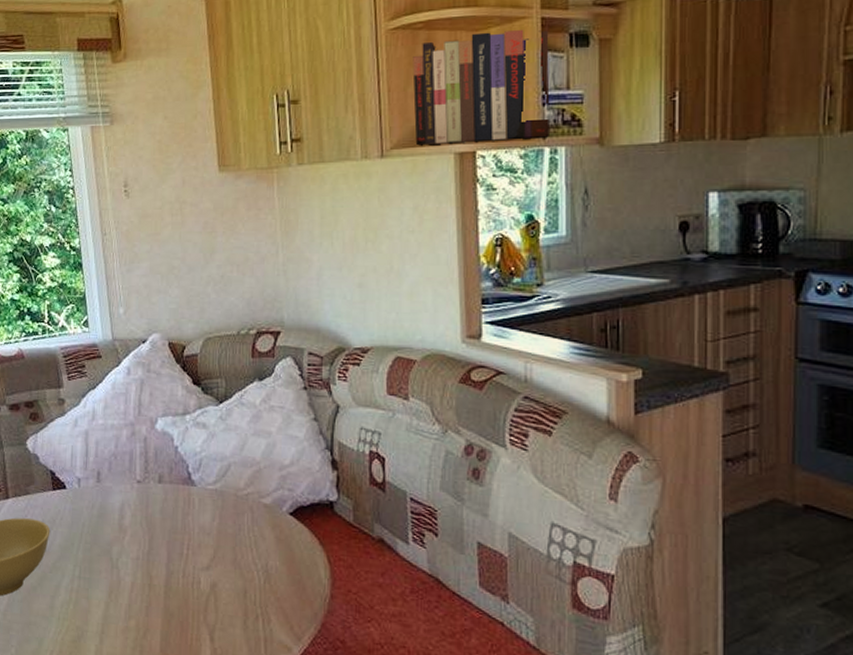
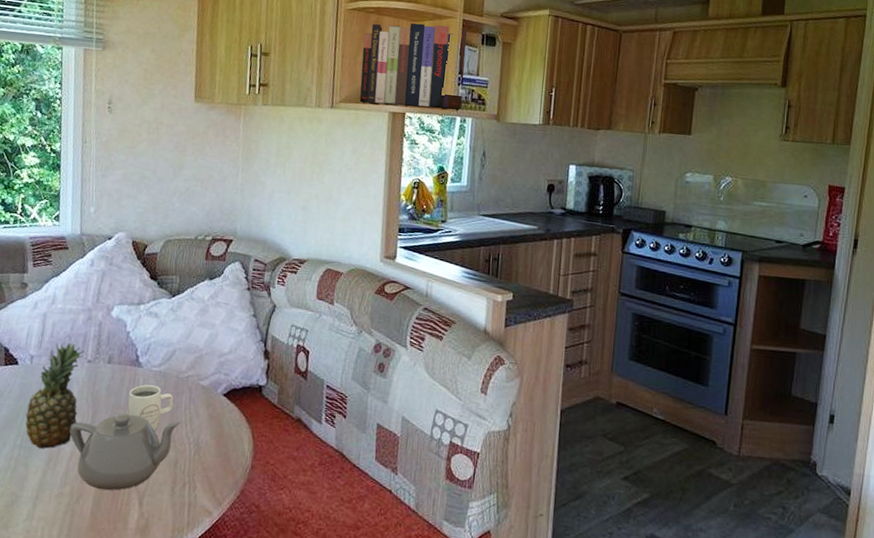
fruit: none [80,462,134,579] -> present [25,342,85,449]
teapot: none [127,537,246,624] -> present [69,412,182,490]
mug: none [184,505,235,557] -> present [127,384,174,430]

